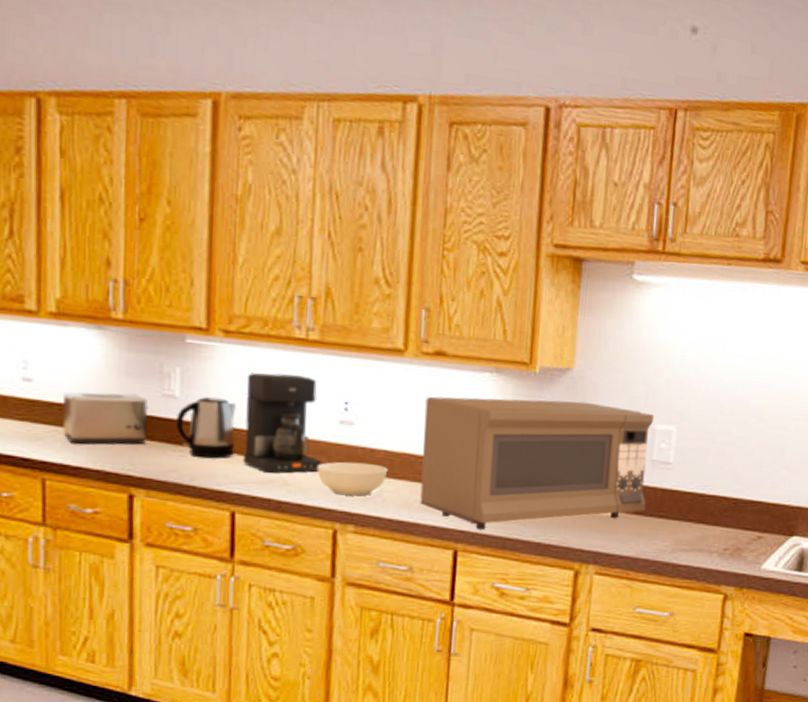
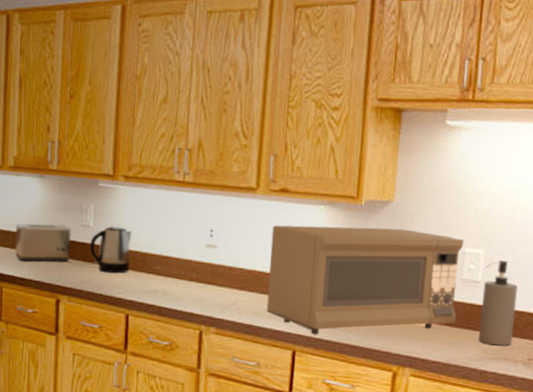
coffee maker: present [242,372,321,473] -> none [135,208,192,285]
bowl: present [316,461,388,496] -> none [188,277,242,305]
soap dispenser: none [671,438,713,536] -> present [479,260,518,346]

